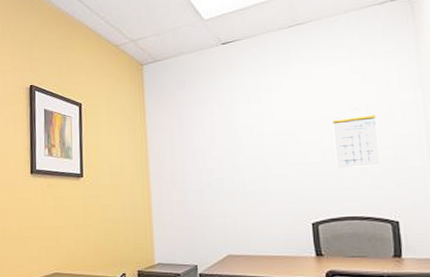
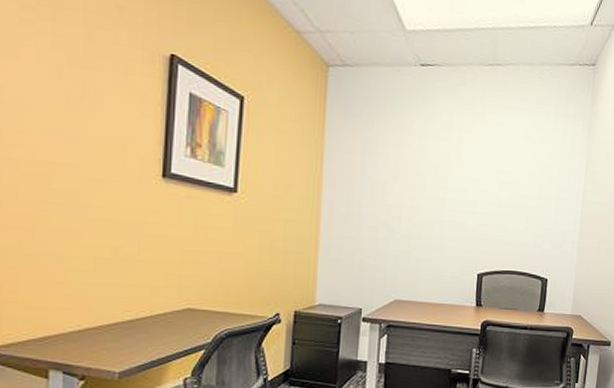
calendar: present [332,108,379,168] -> none [507,166,548,225]

